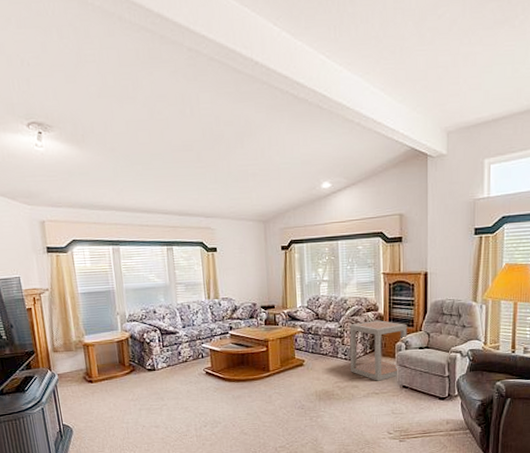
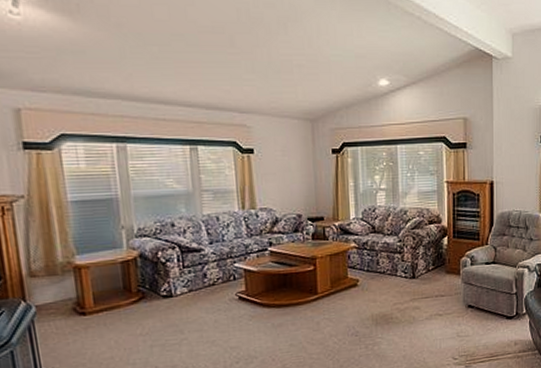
side table: present [349,320,407,381] -> none [410,233,473,301]

